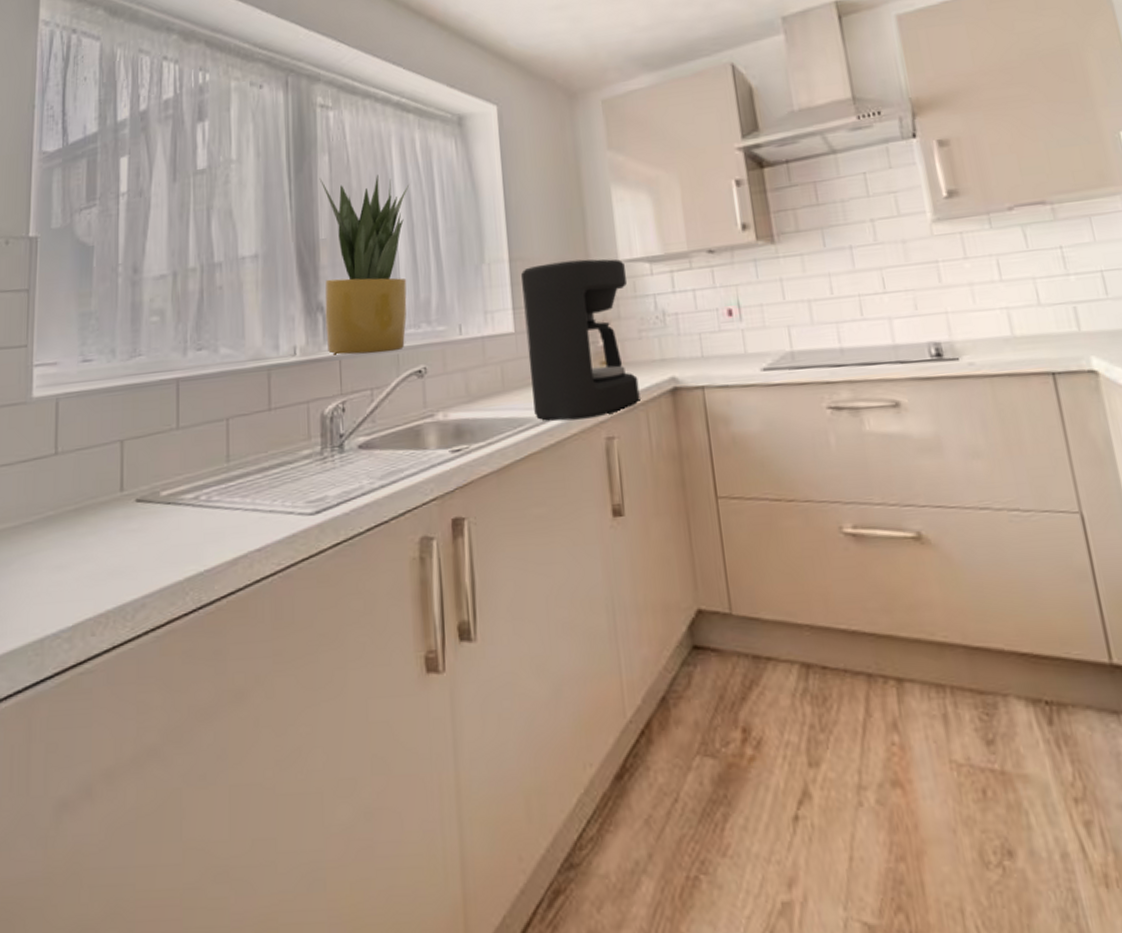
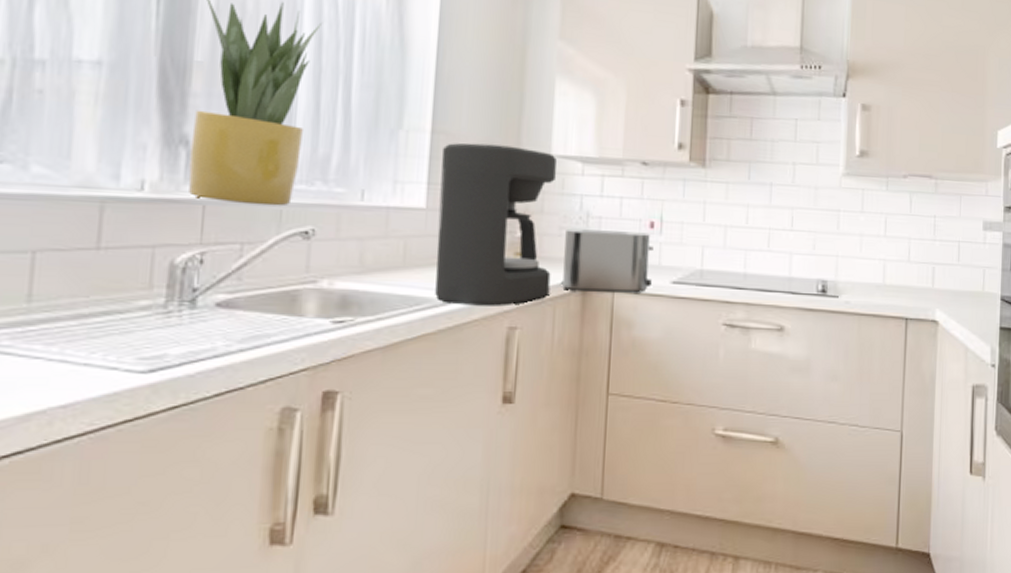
toaster: none [644,321,741,394] -> present [561,228,654,295]

